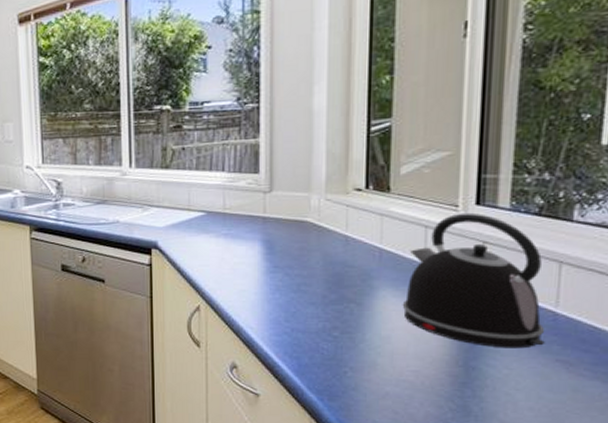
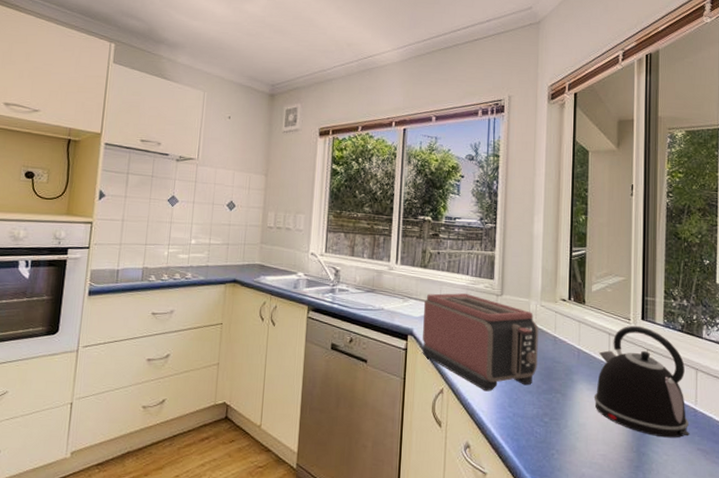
toaster: none [169,194,323,306] -> present [422,293,539,392]

